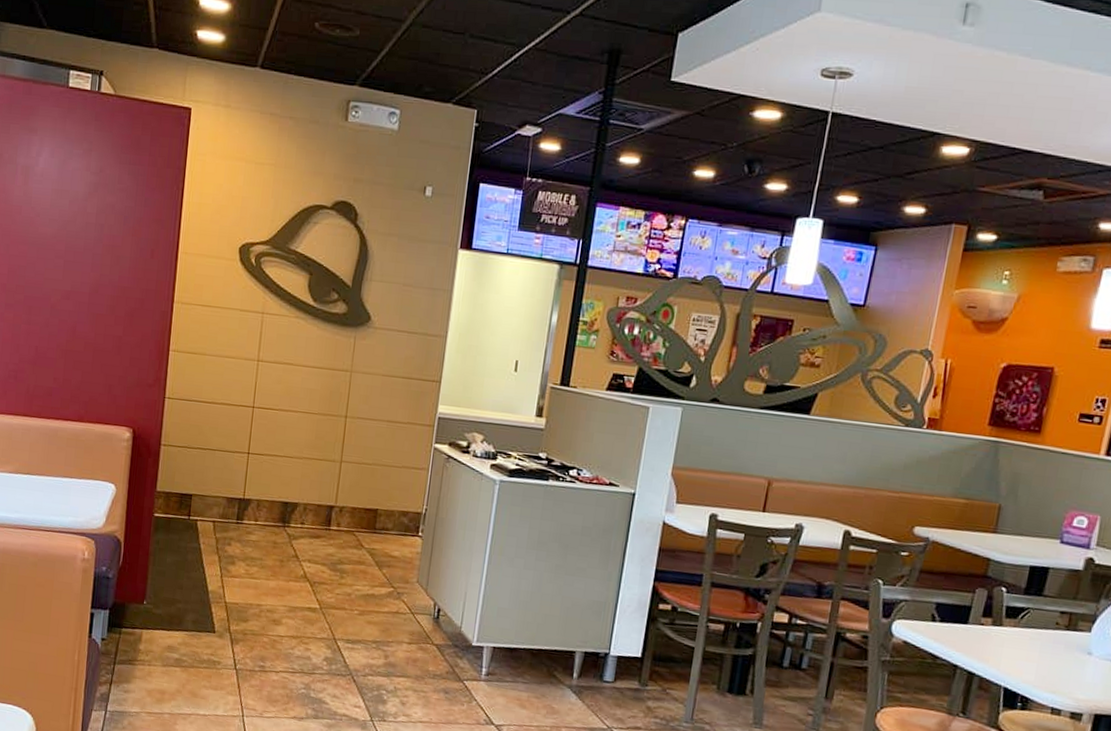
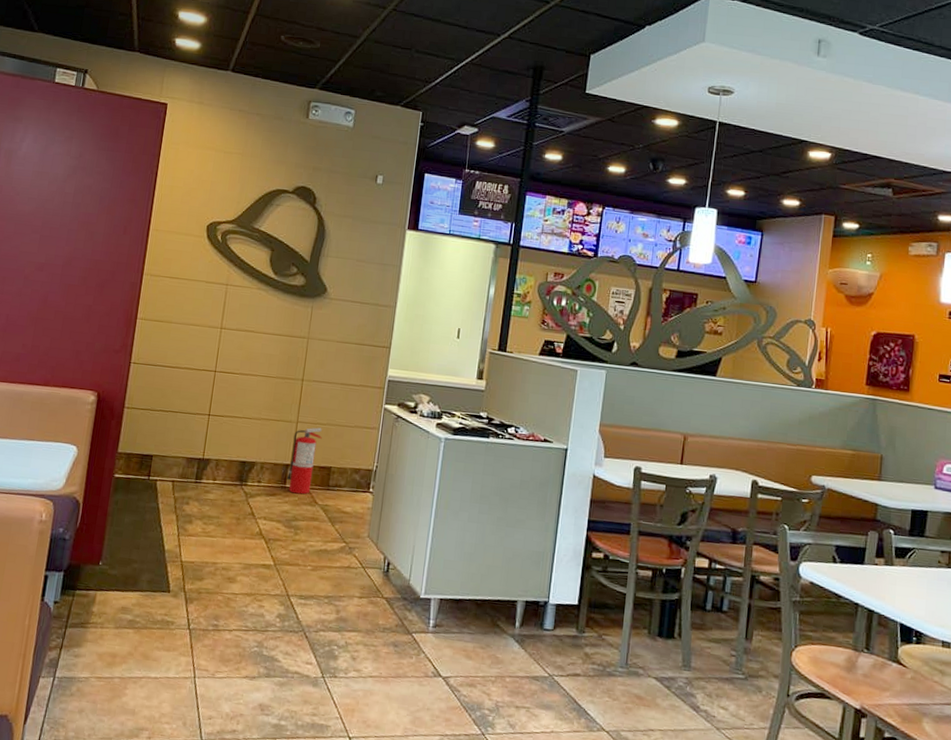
fire extinguisher: none [330,467,368,538] -> present [286,427,322,495]

